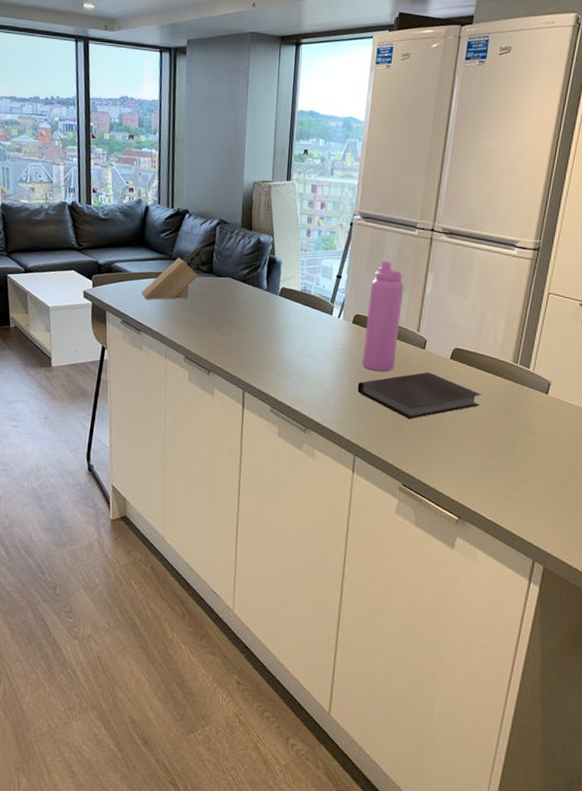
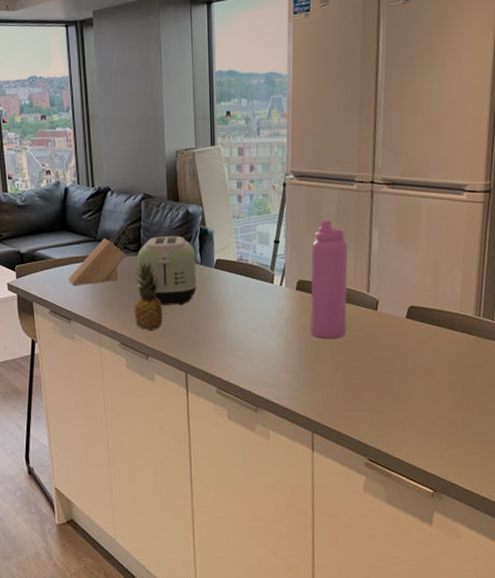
fruit: none [201,283,228,348] -> present [135,262,163,330]
toaster: none [205,261,263,327] -> present [137,236,198,305]
notebook: present [357,372,482,419] -> none [308,334,445,388]

